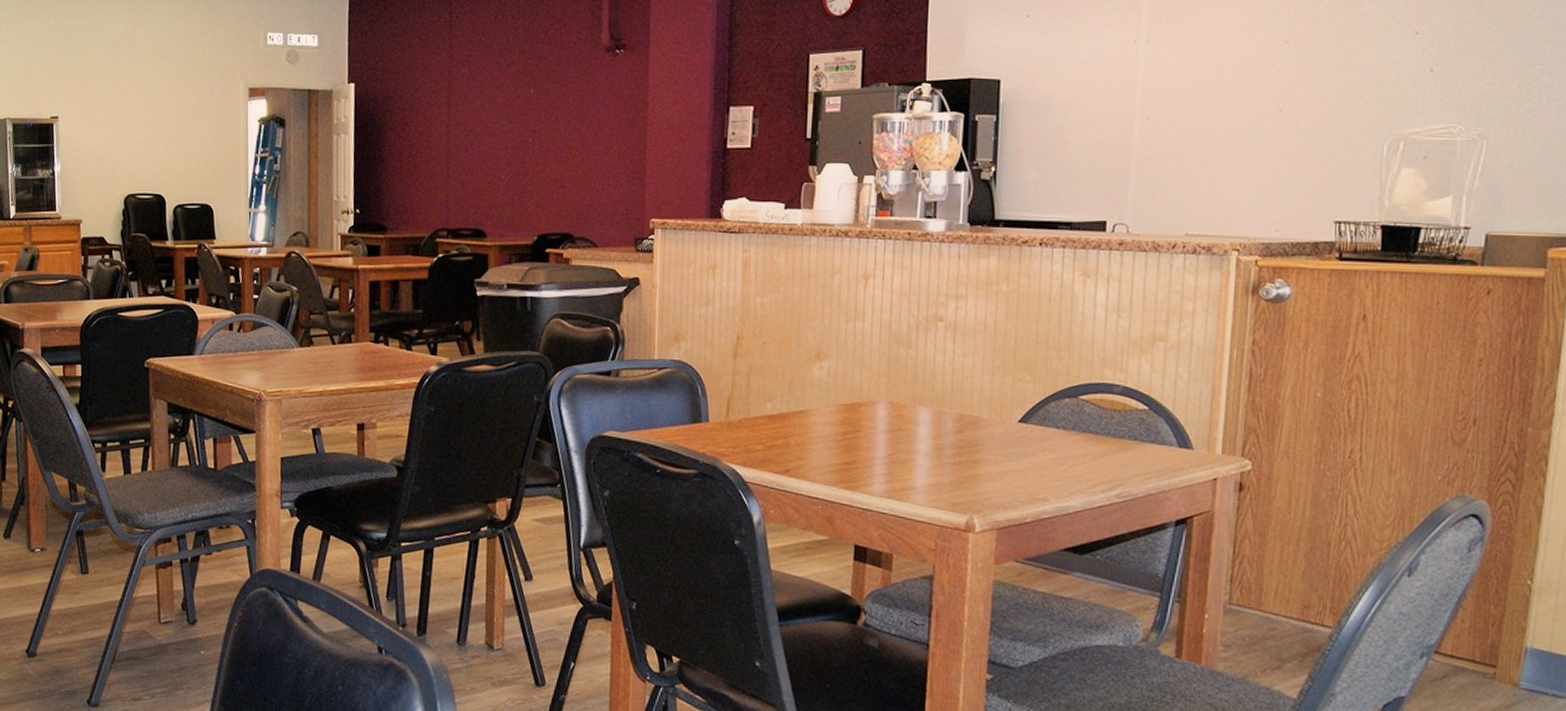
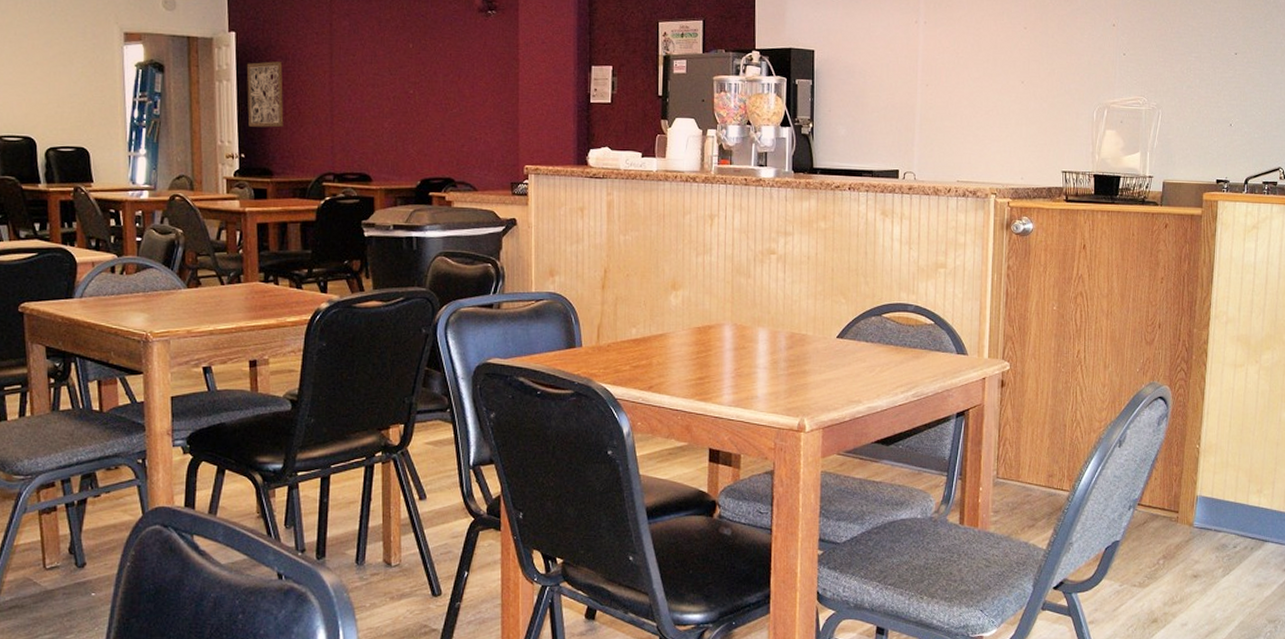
wall art: none [364,112,400,182] -> present [246,61,284,128]

